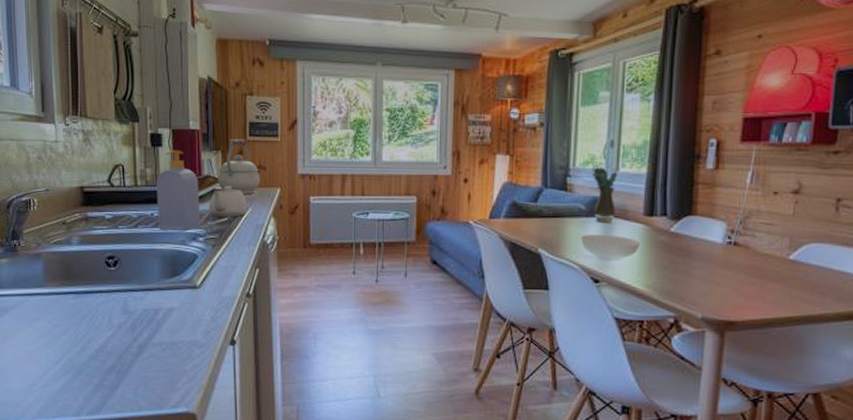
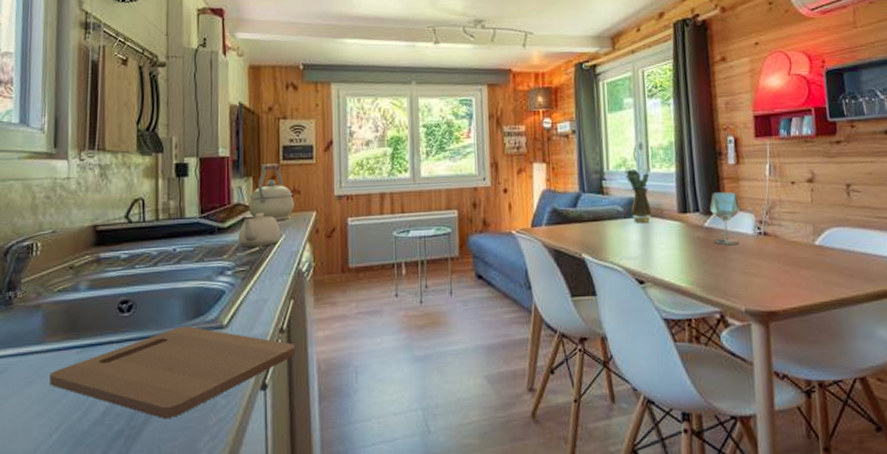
cutting board: none [52,283,261,360] -> present [50,326,296,418]
soap bottle: present [156,150,201,232] -> none [180,179,229,267]
bowl: present [581,235,641,261] -> none [622,234,679,261]
wine glass: none [678,197,713,253] -> present [709,192,741,246]

